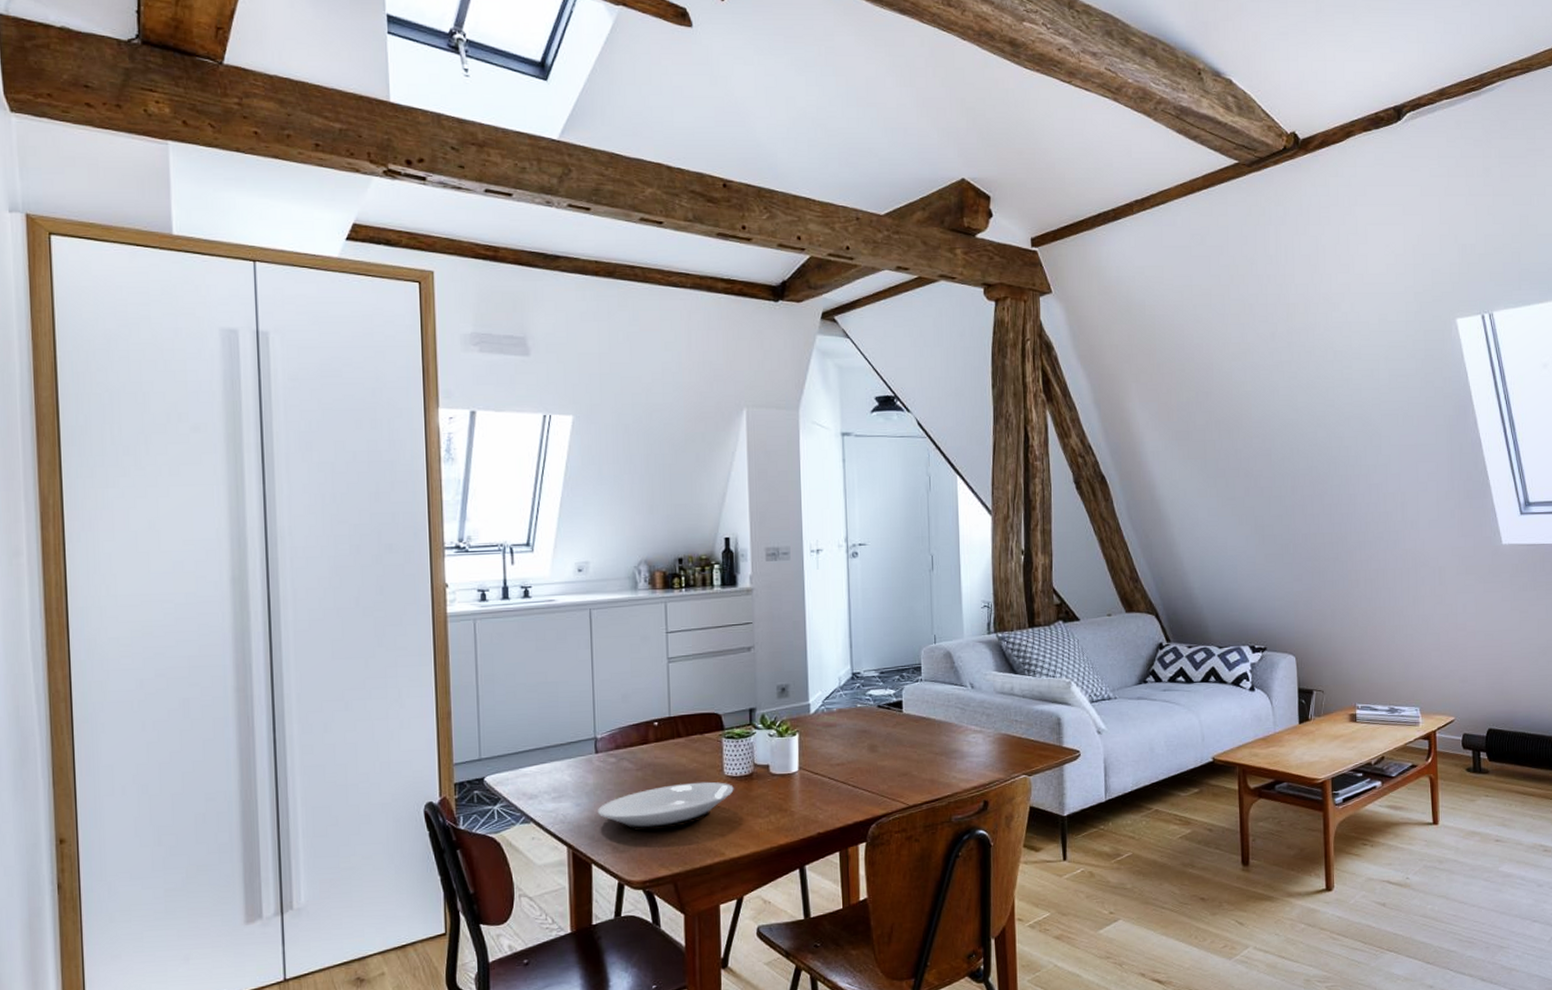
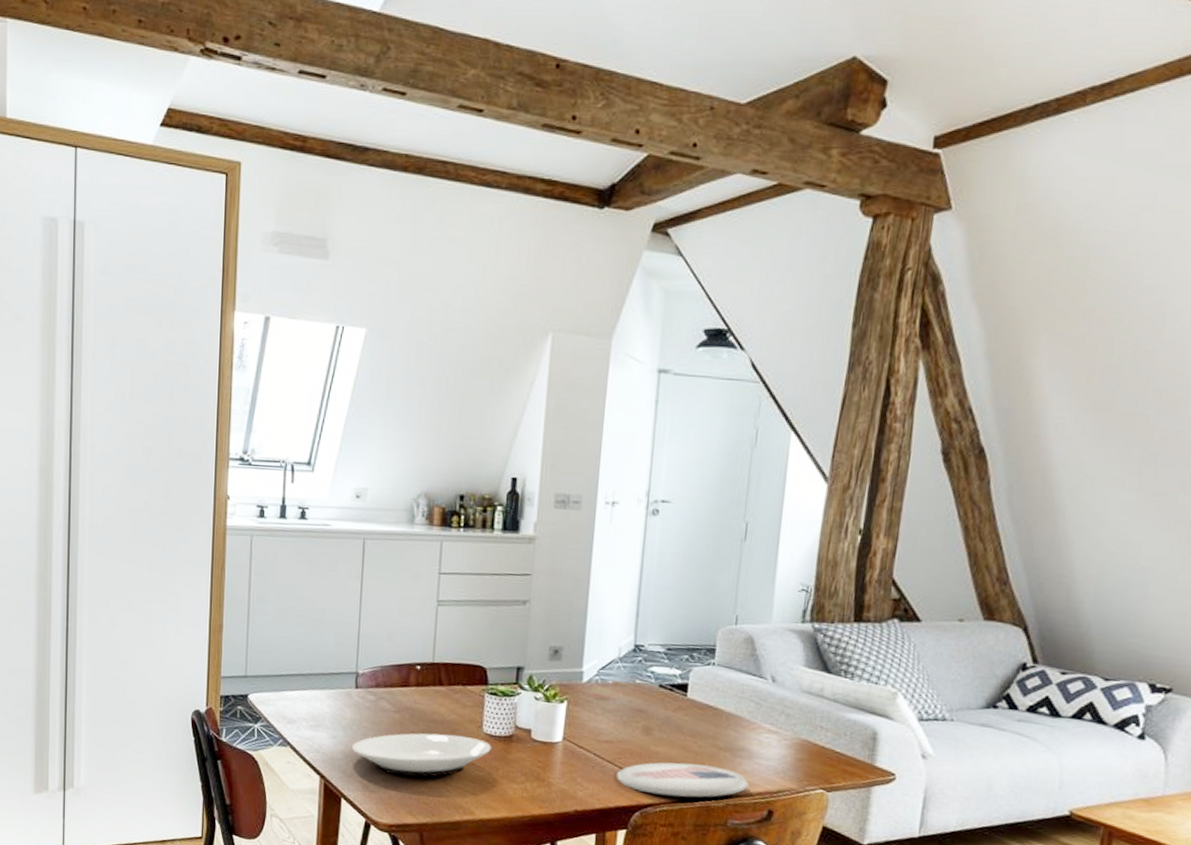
plate: none [851,770,964,806] -> present [616,762,749,798]

